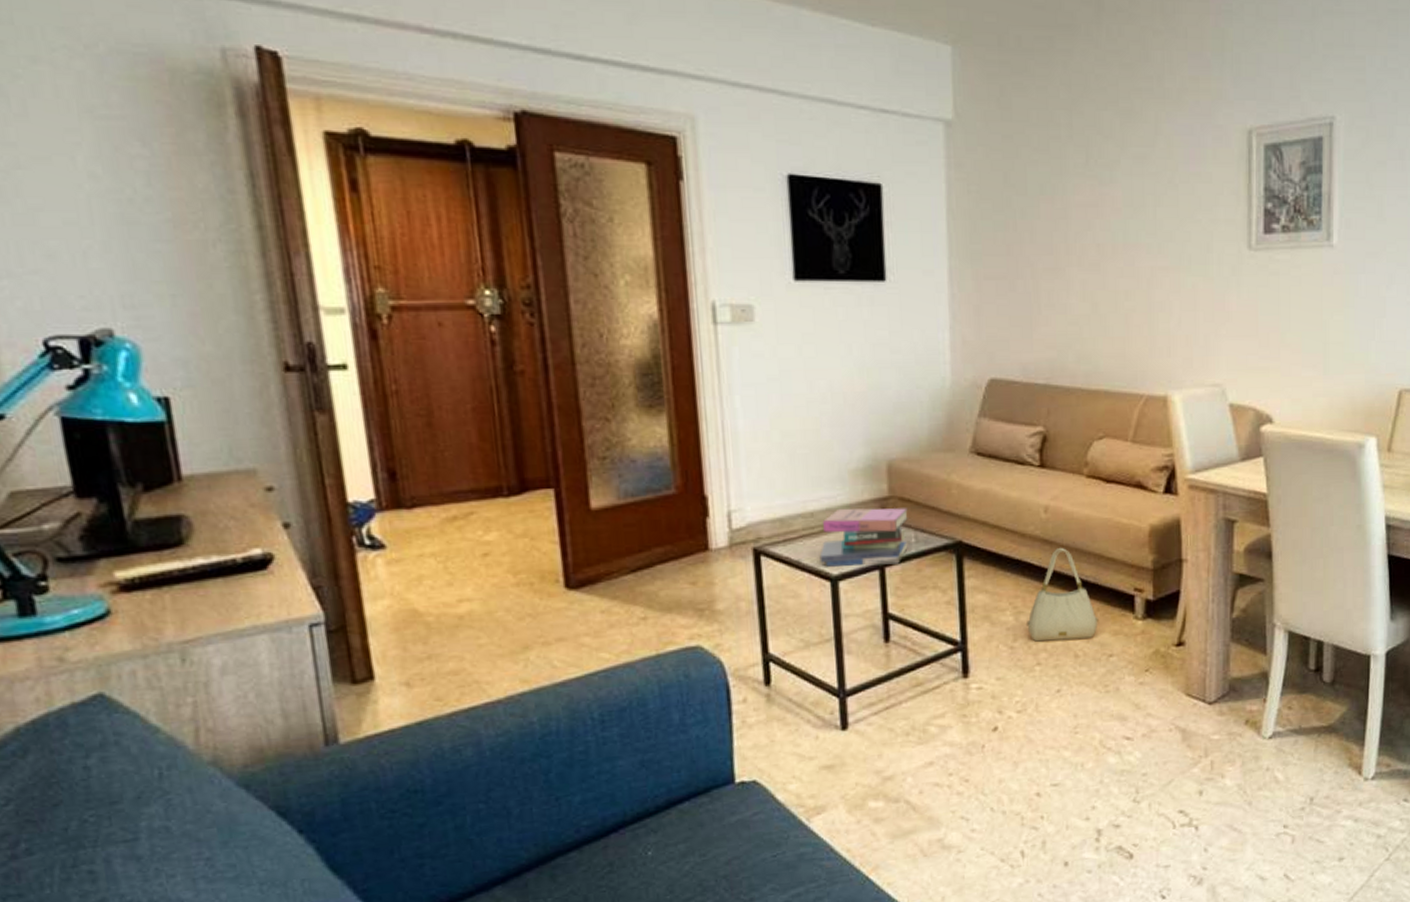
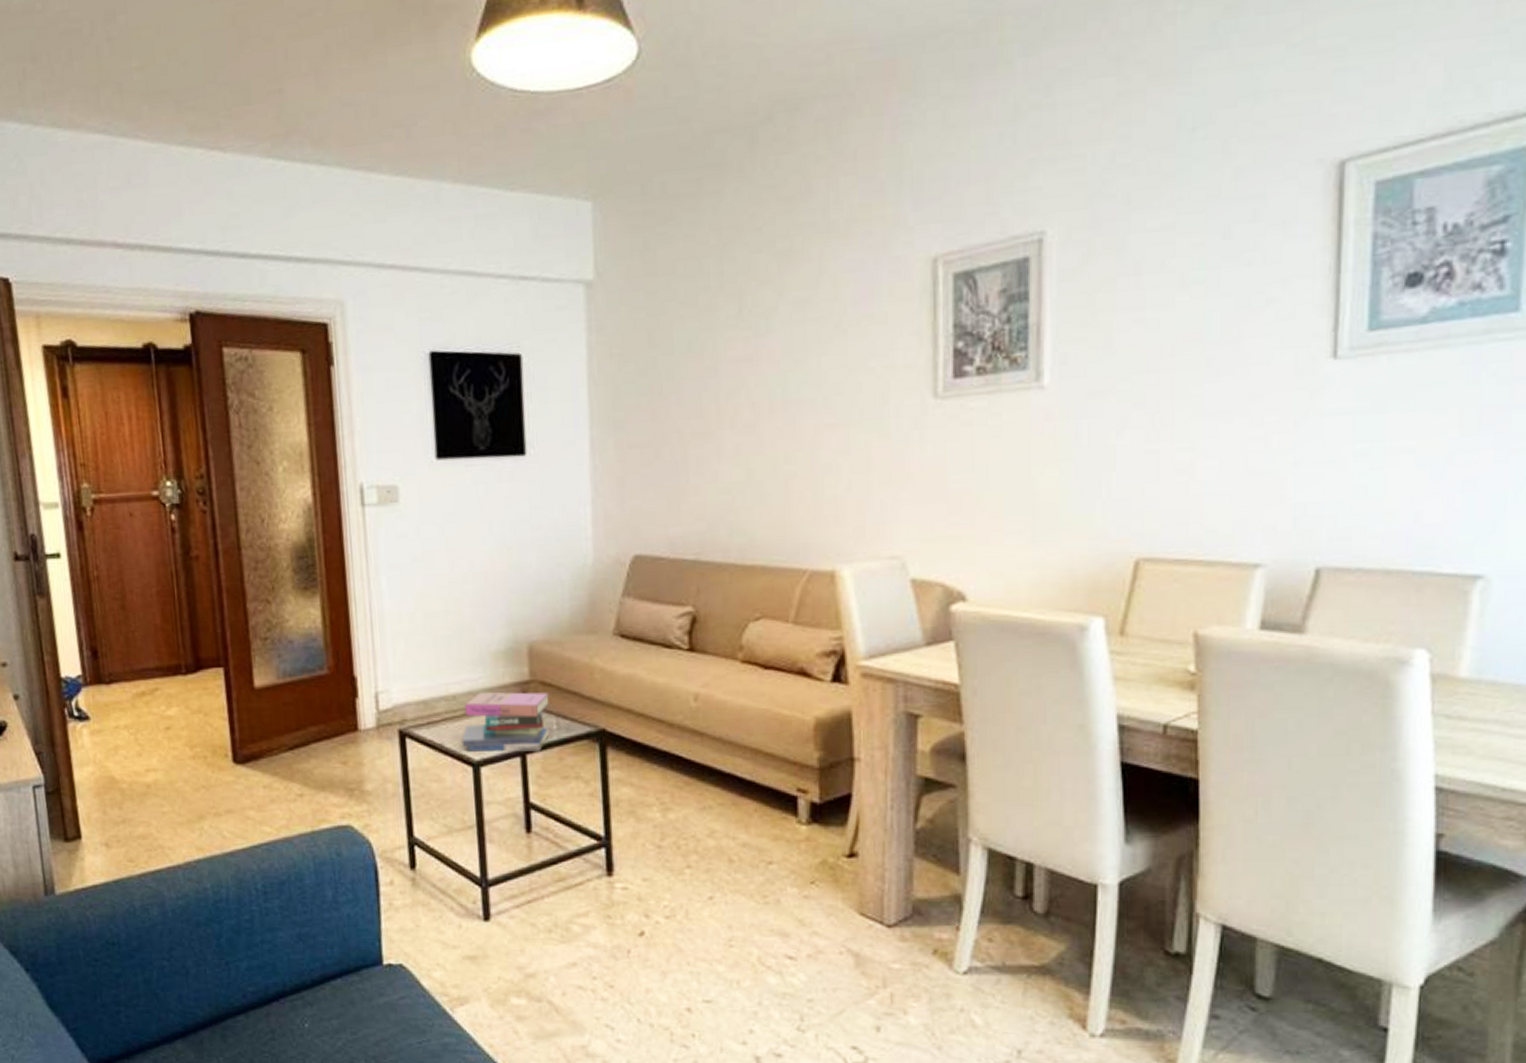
handbag: present [1025,547,1098,642] -> none [674,739,756,842]

